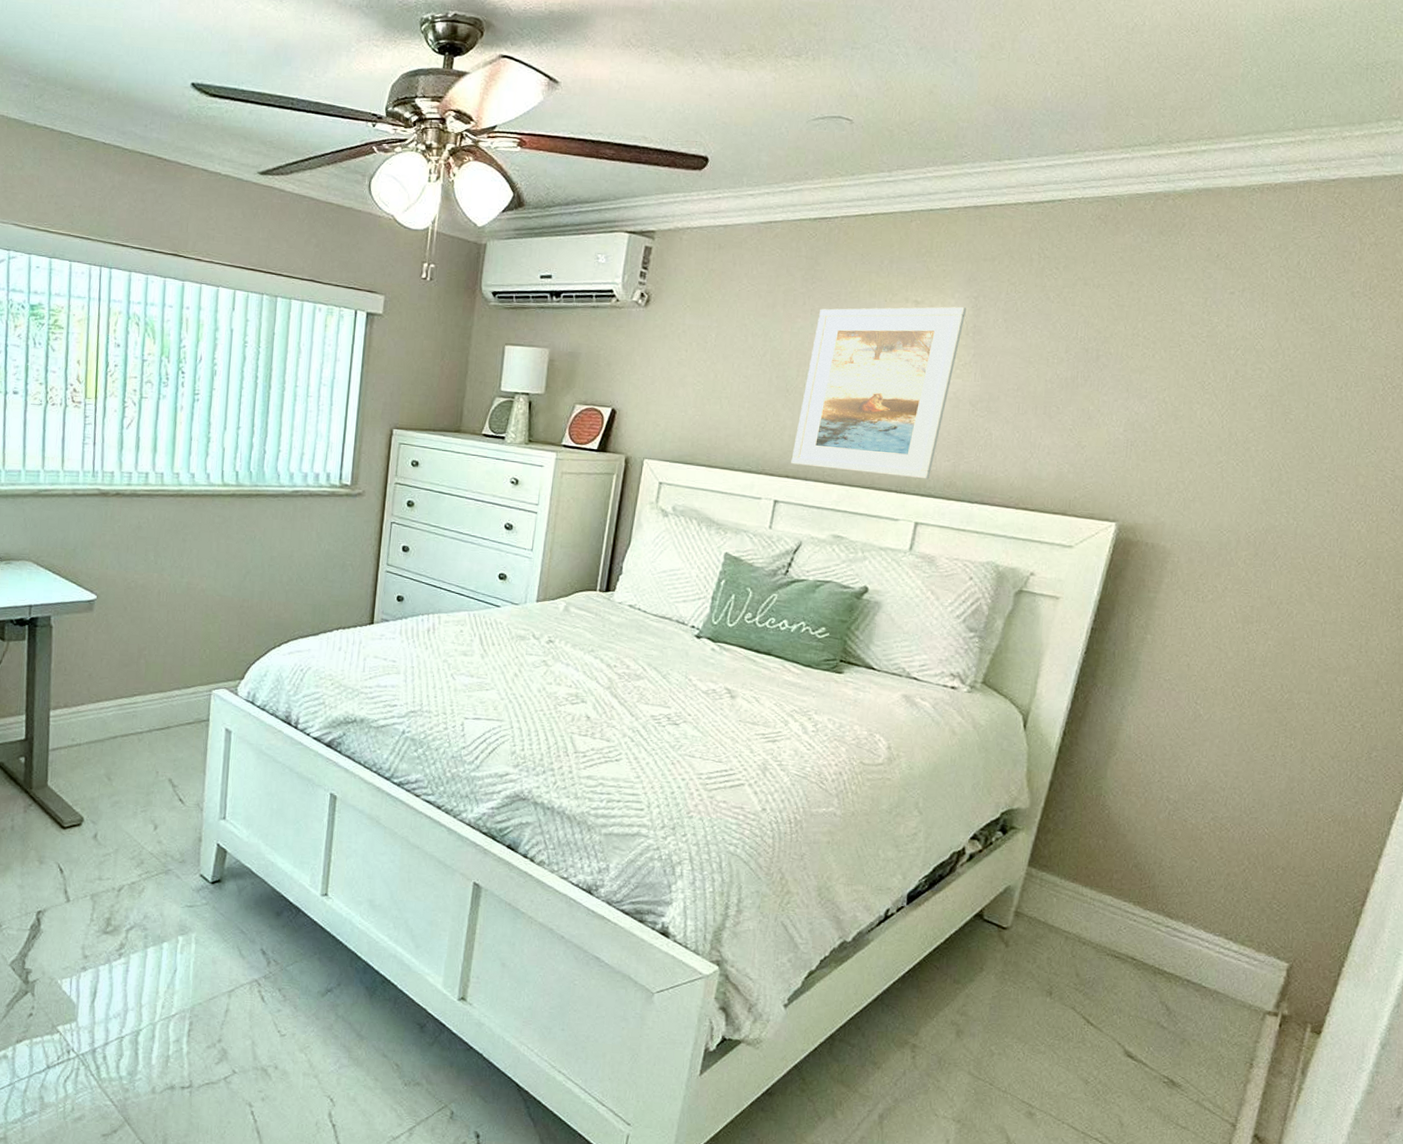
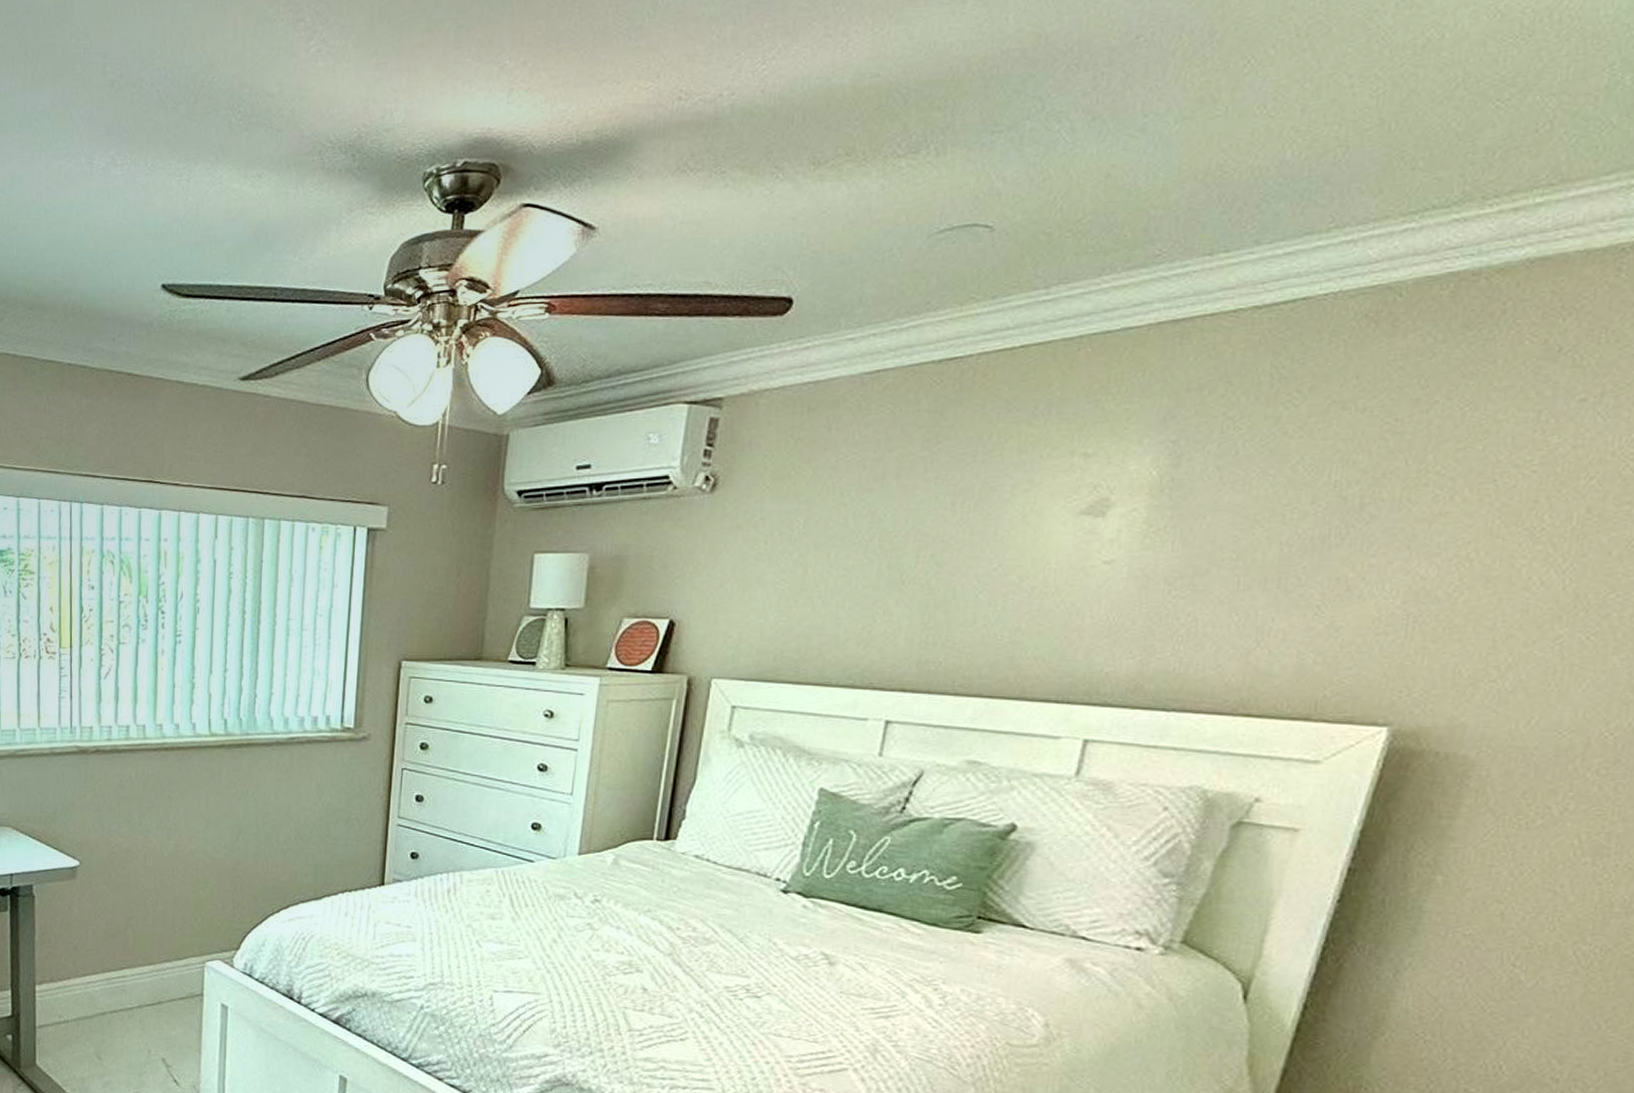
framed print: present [791,306,967,479] -> none [908,455,1161,684]

